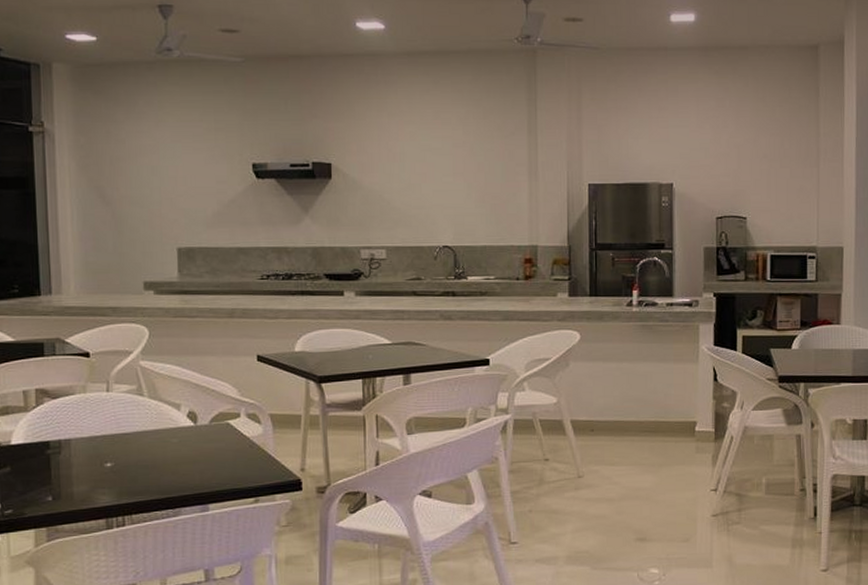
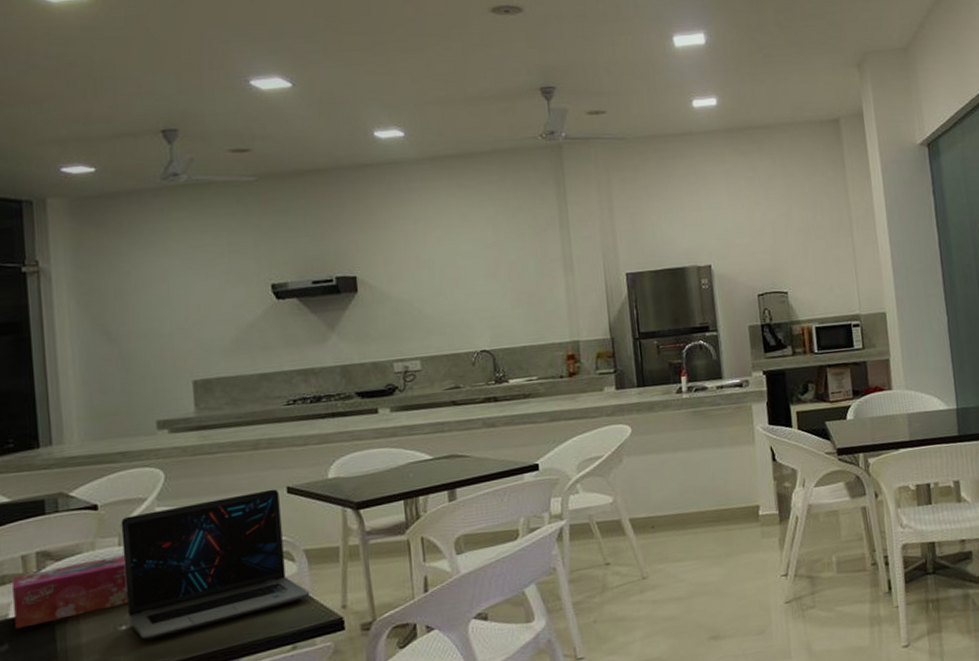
tissue box: none [14,399,113,455] -> present [11,554,128,629]
laptop: none [109,355,273,478] -> present [121,489,310,640]

